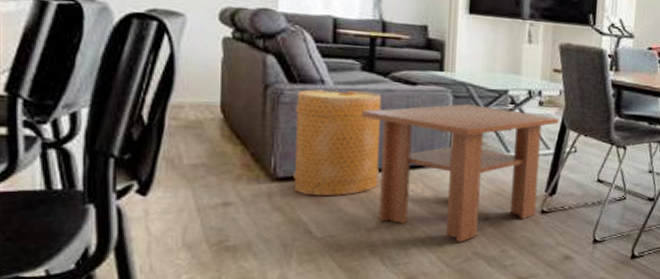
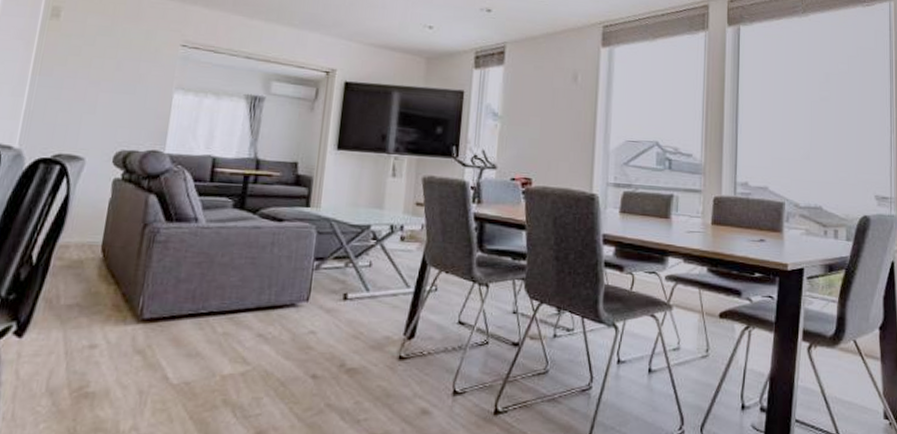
basket: present [293,89,382,197] -> none [157,227,250,339]
coffee table: present [362,104,559,242] -> none [229,240,420,392]

